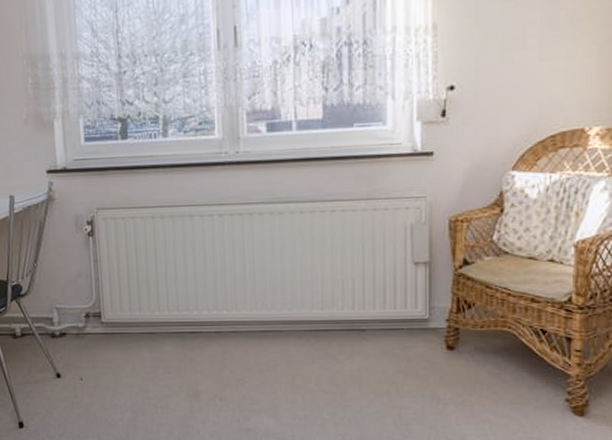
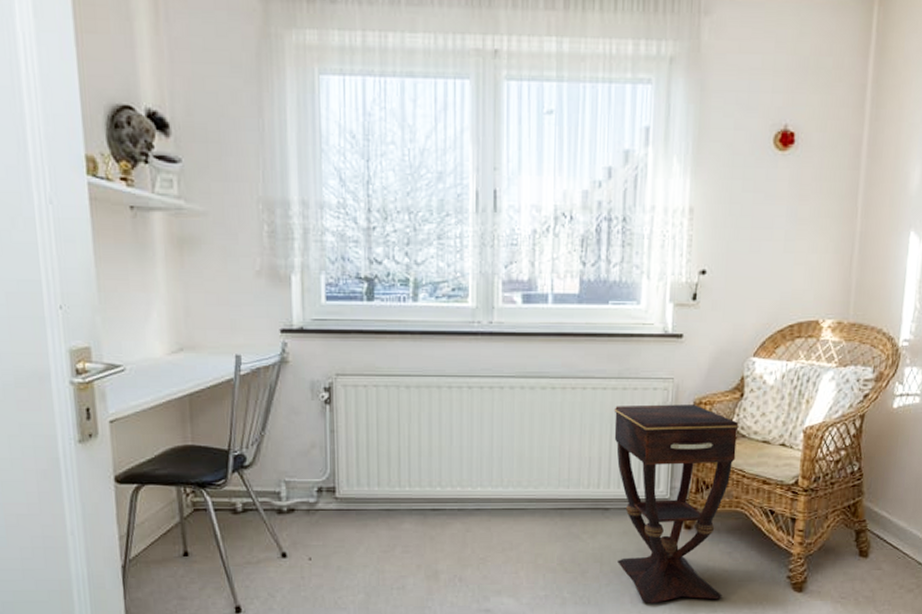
side table: none [365,222,501,426] -> present [614,404,739,603]

